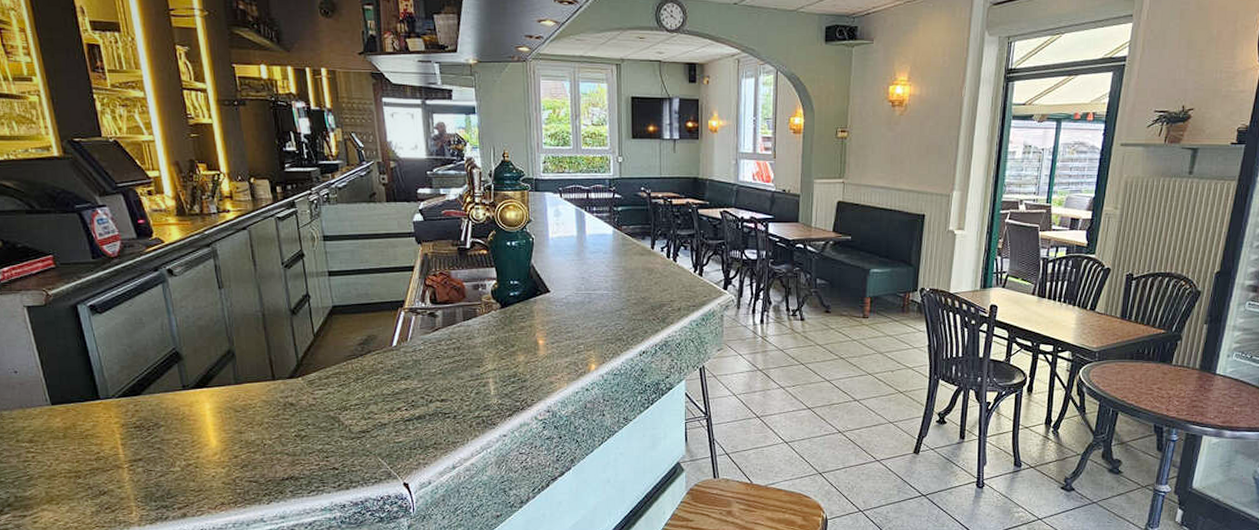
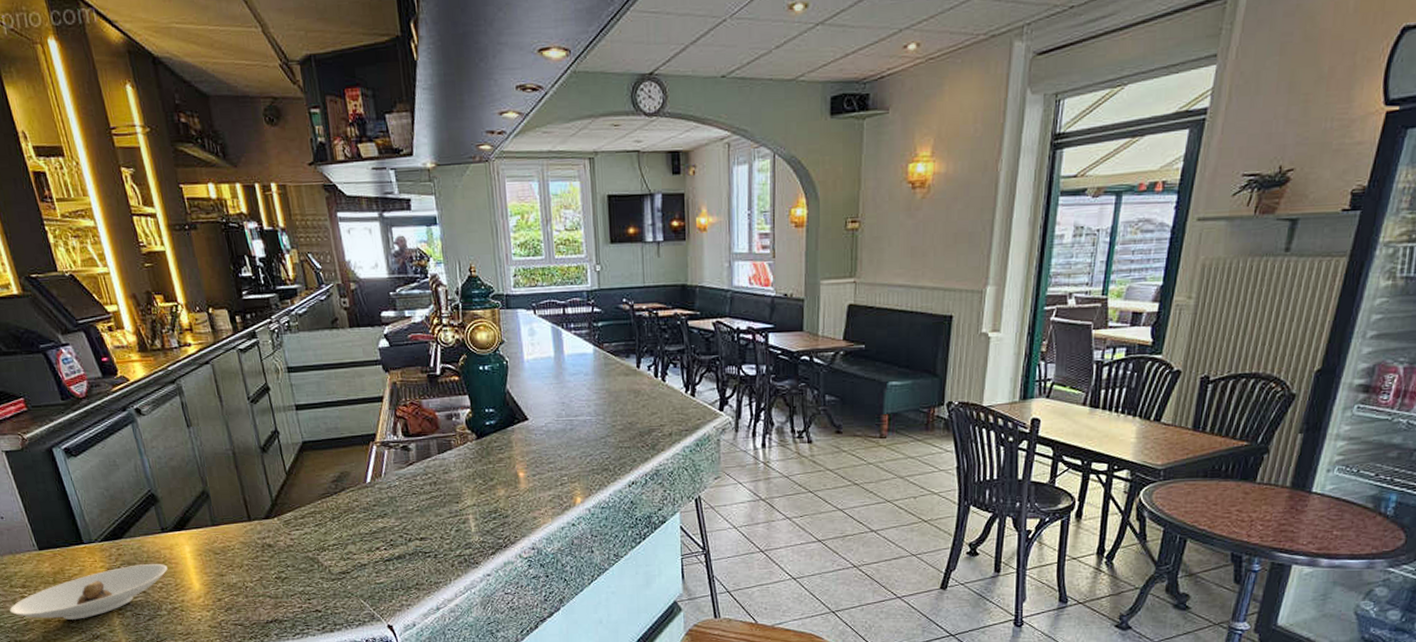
saucer: none [13,420,185,475] -> present [10,563,168,620]

